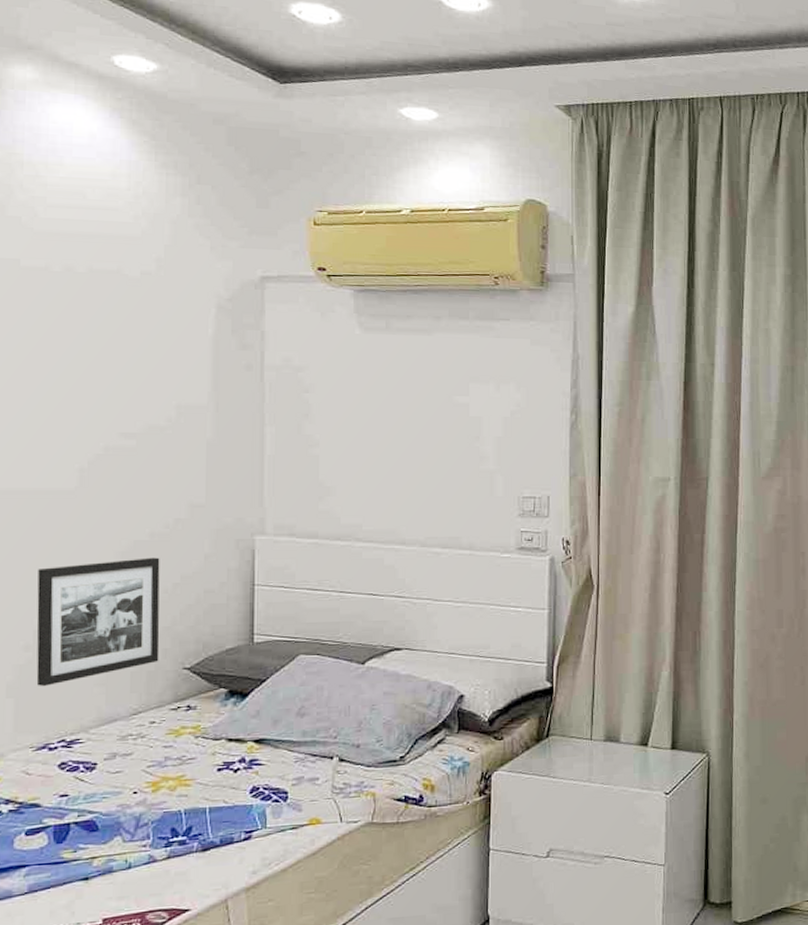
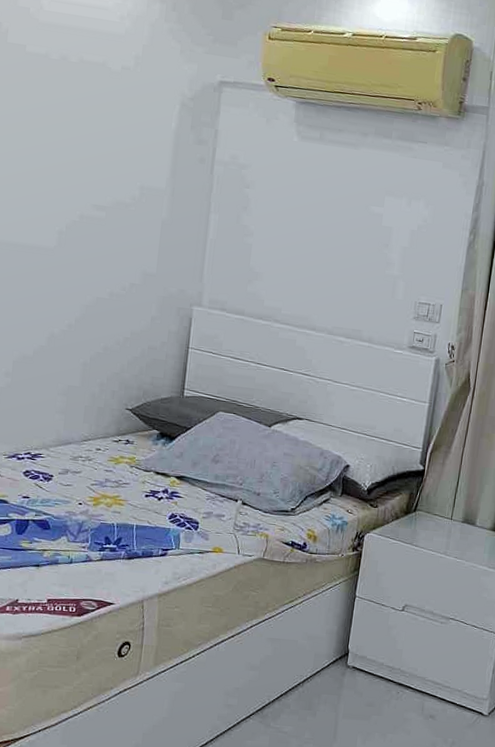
picture frame: present [36,557,160,687] -> none [12,310,116,408]

